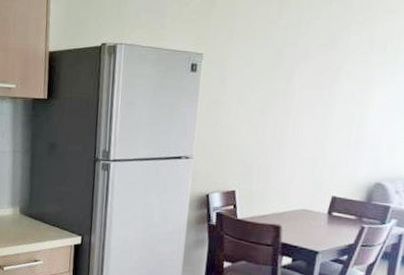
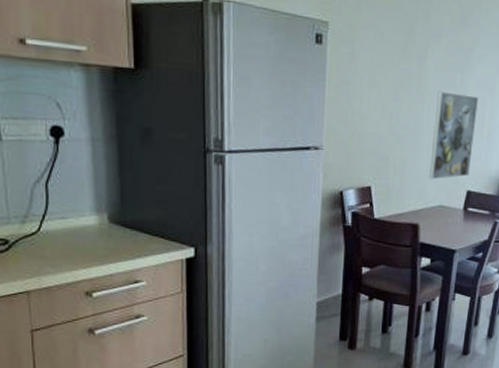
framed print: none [293,106,346,186] -> present [429,91,478,180]

